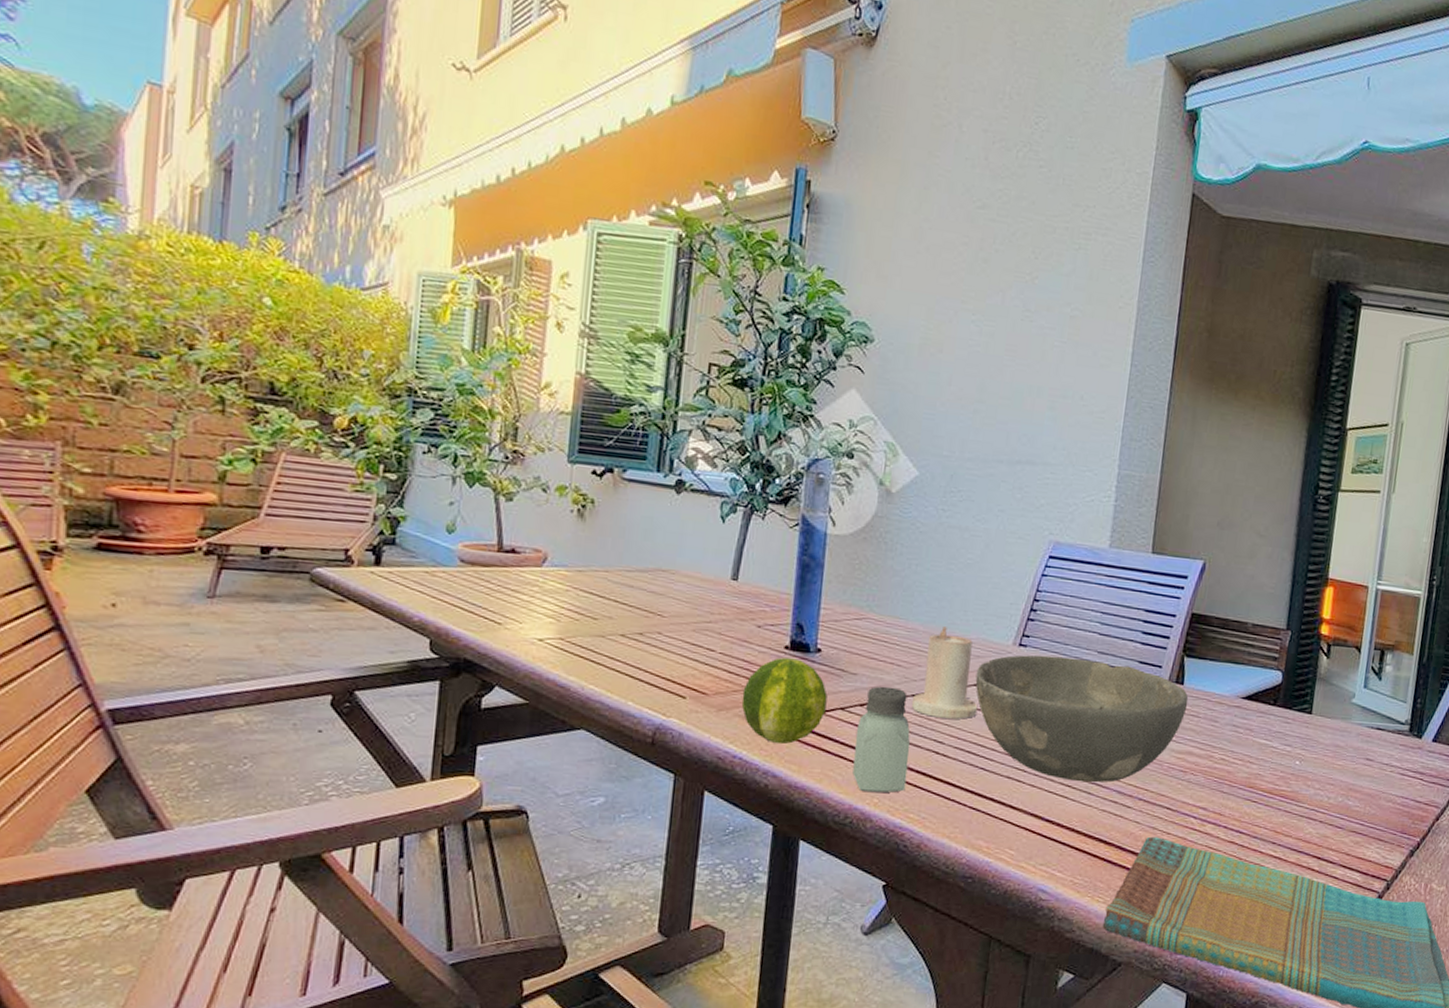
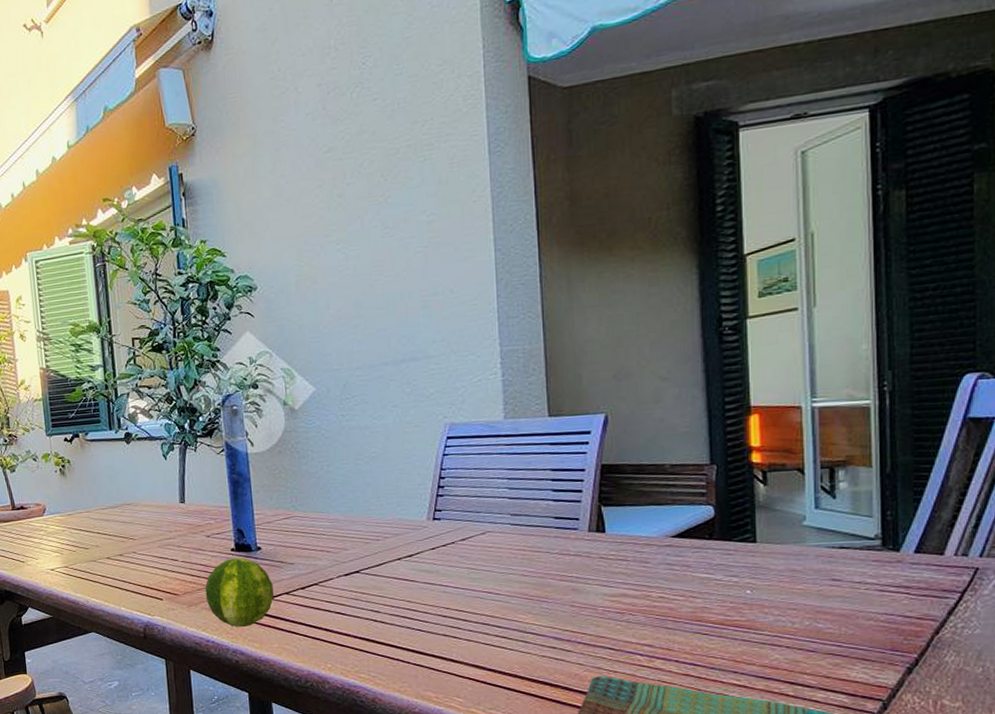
saltshaker: present [852,686,911,793] -> none [302,570,353,660]
candle: present [911,626,978,719] -> none [344,513,405,591]
bowl: present [975,654,1189,783] -> none [398,522,613,633]

